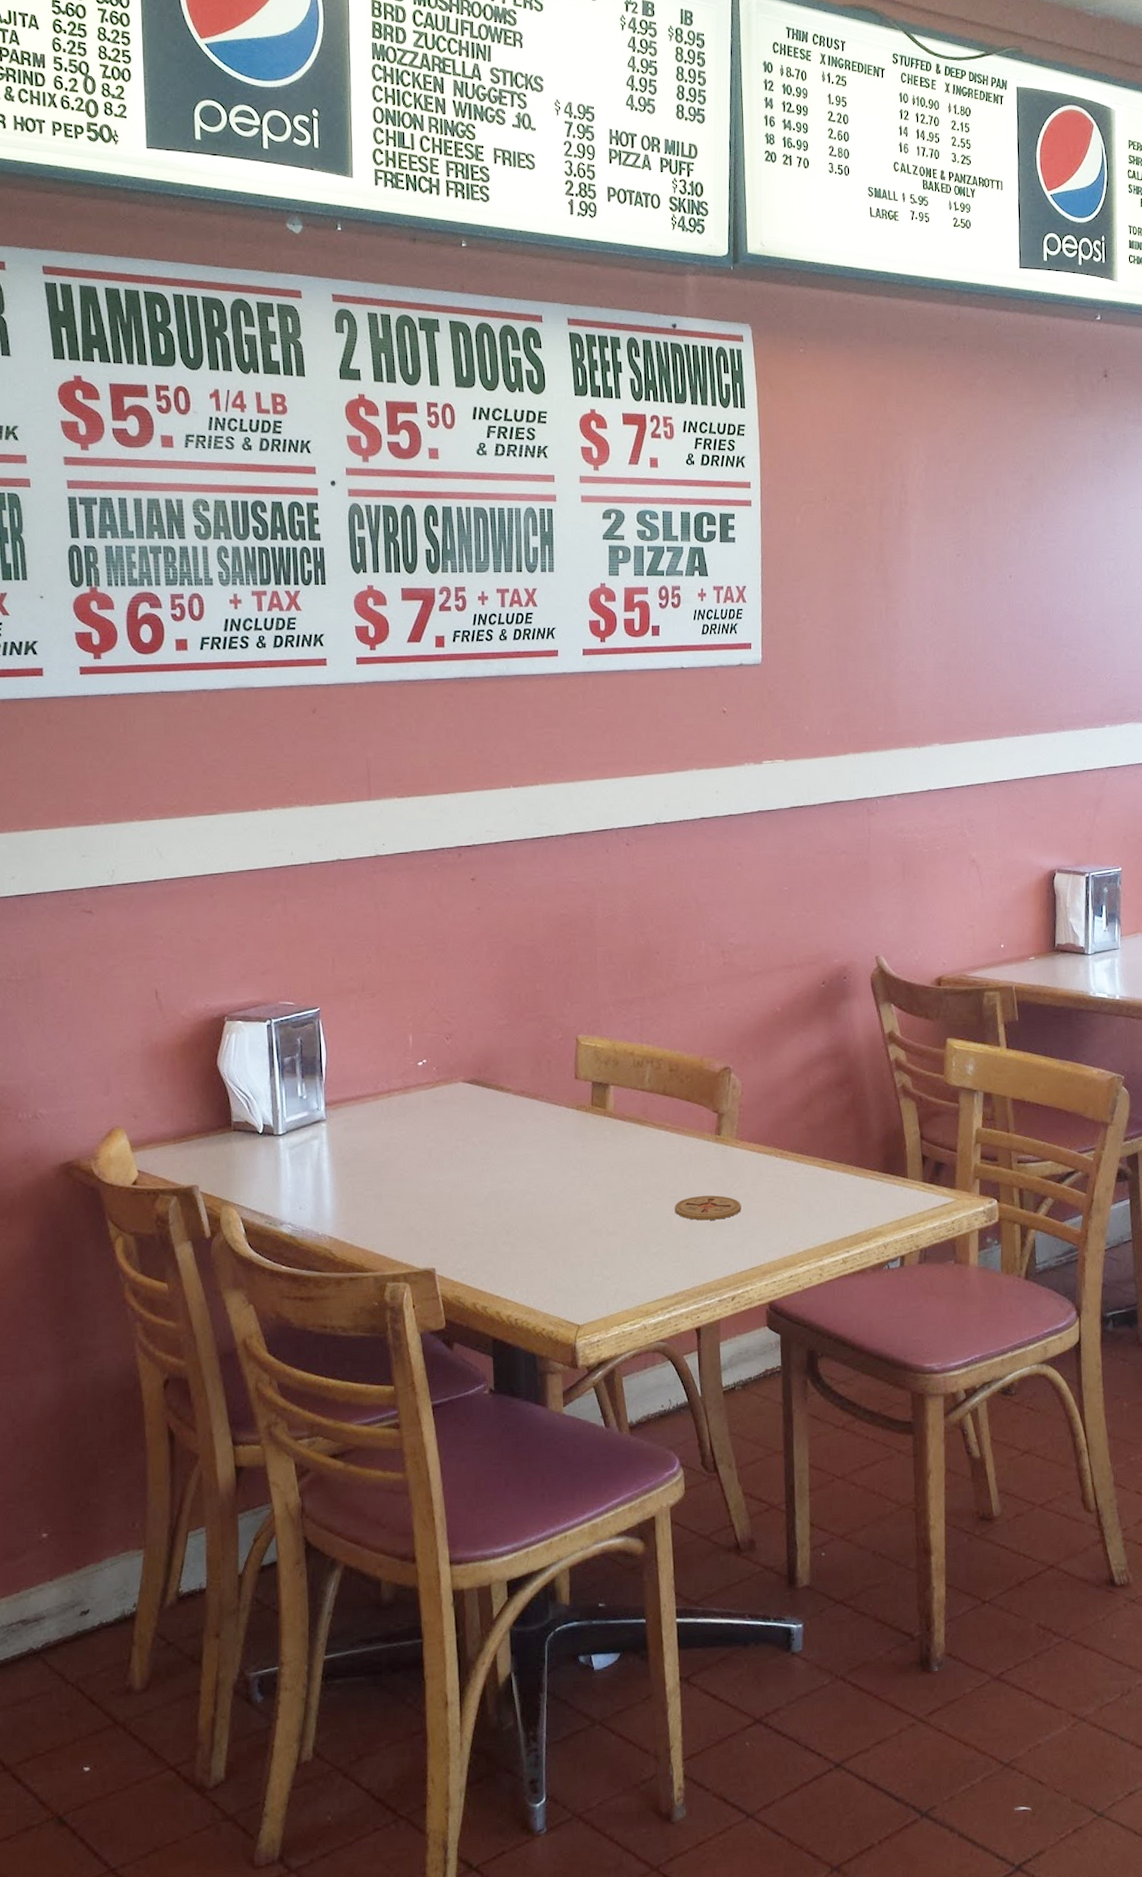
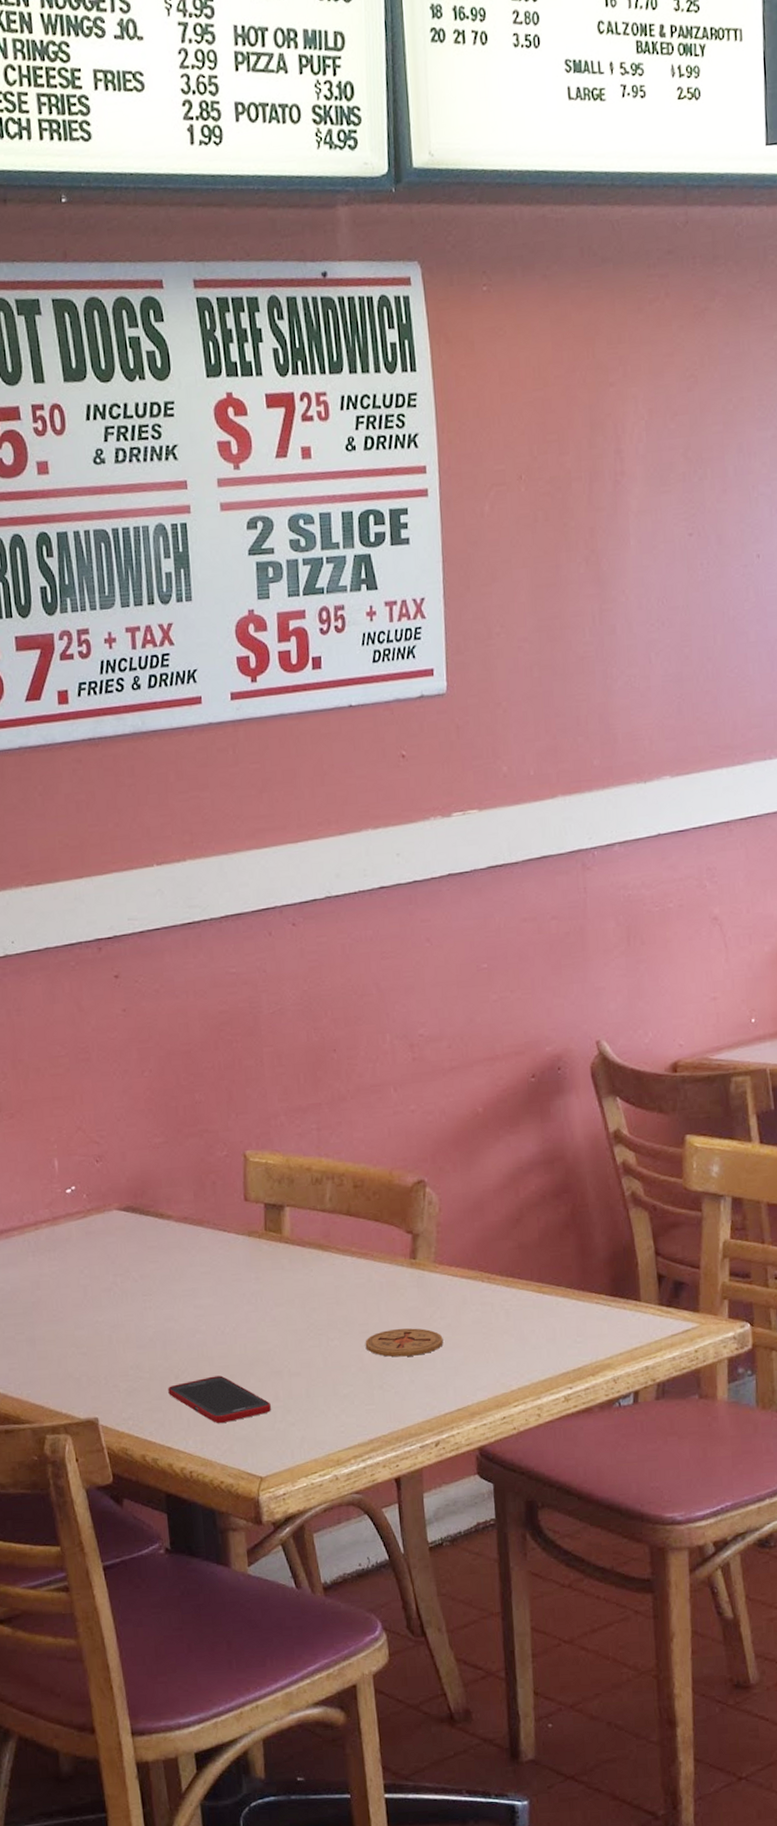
cell phone: none [499,1232,590,1276] -> present [168,1375,271,1424]

